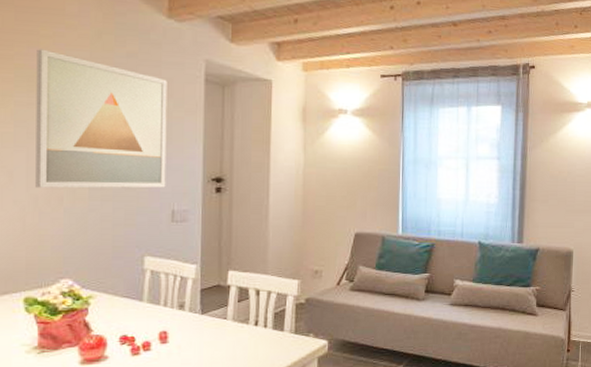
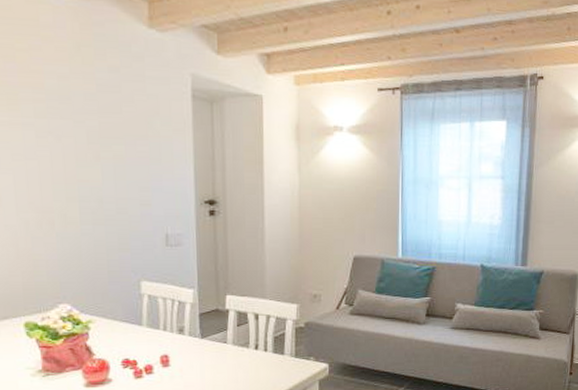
wall art: present [35,49,167,189] -> none [13,64,158,212]

